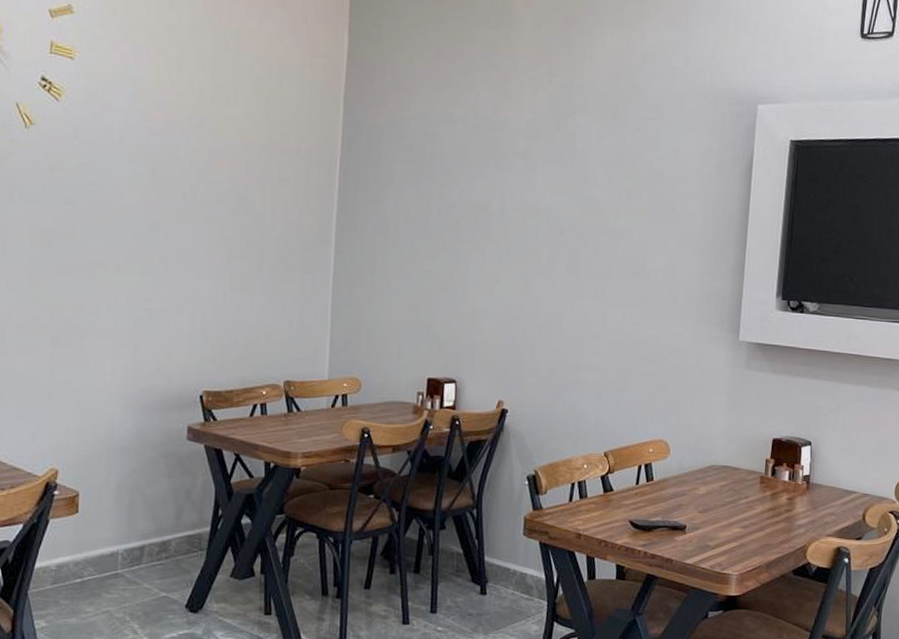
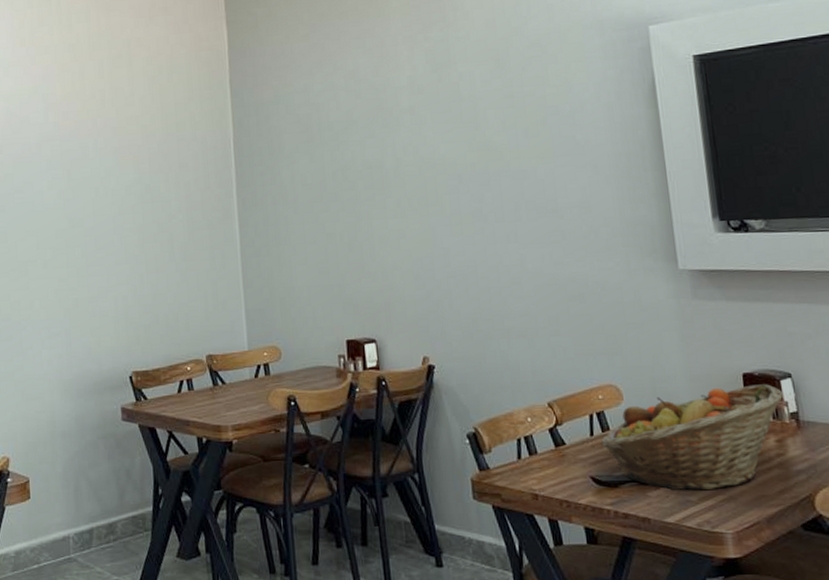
fruit basket: none [643,449,802,538] -> present [600,384,784,491]

